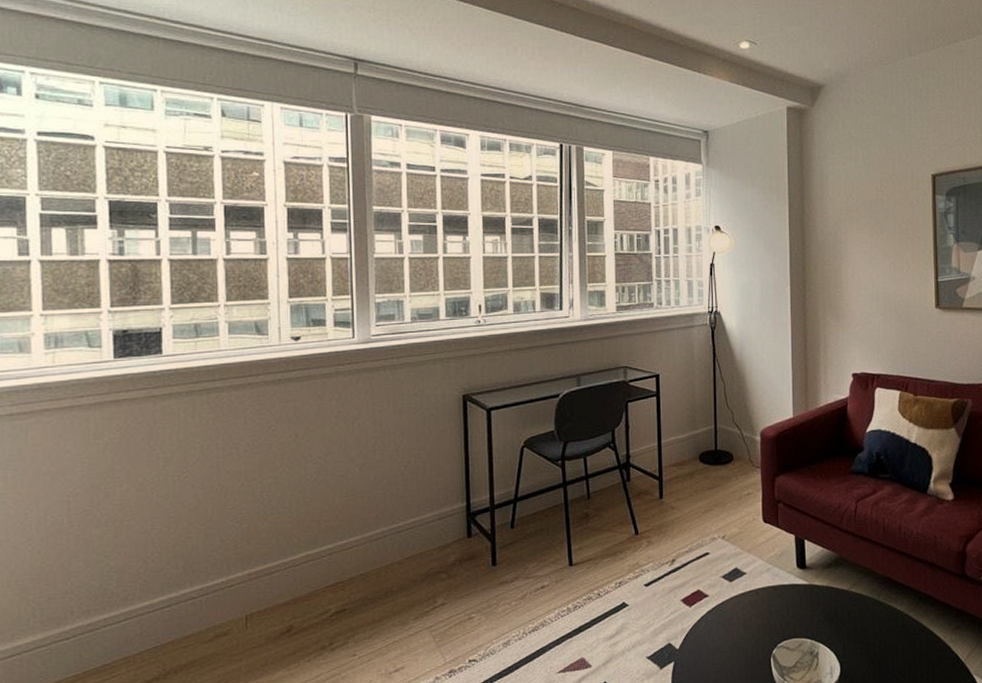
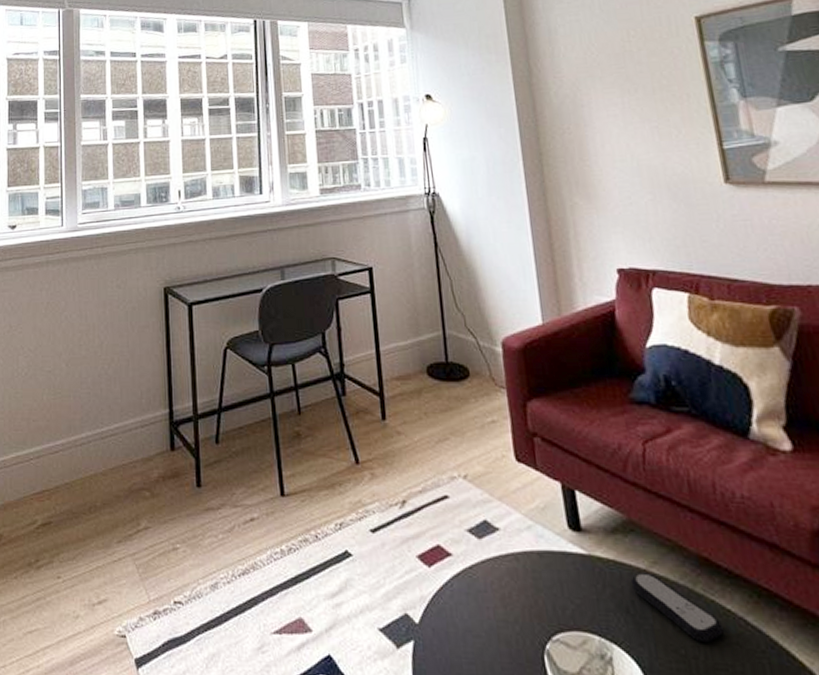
remote control: none [836,592,894,634] -> present [630,573,724,643]

